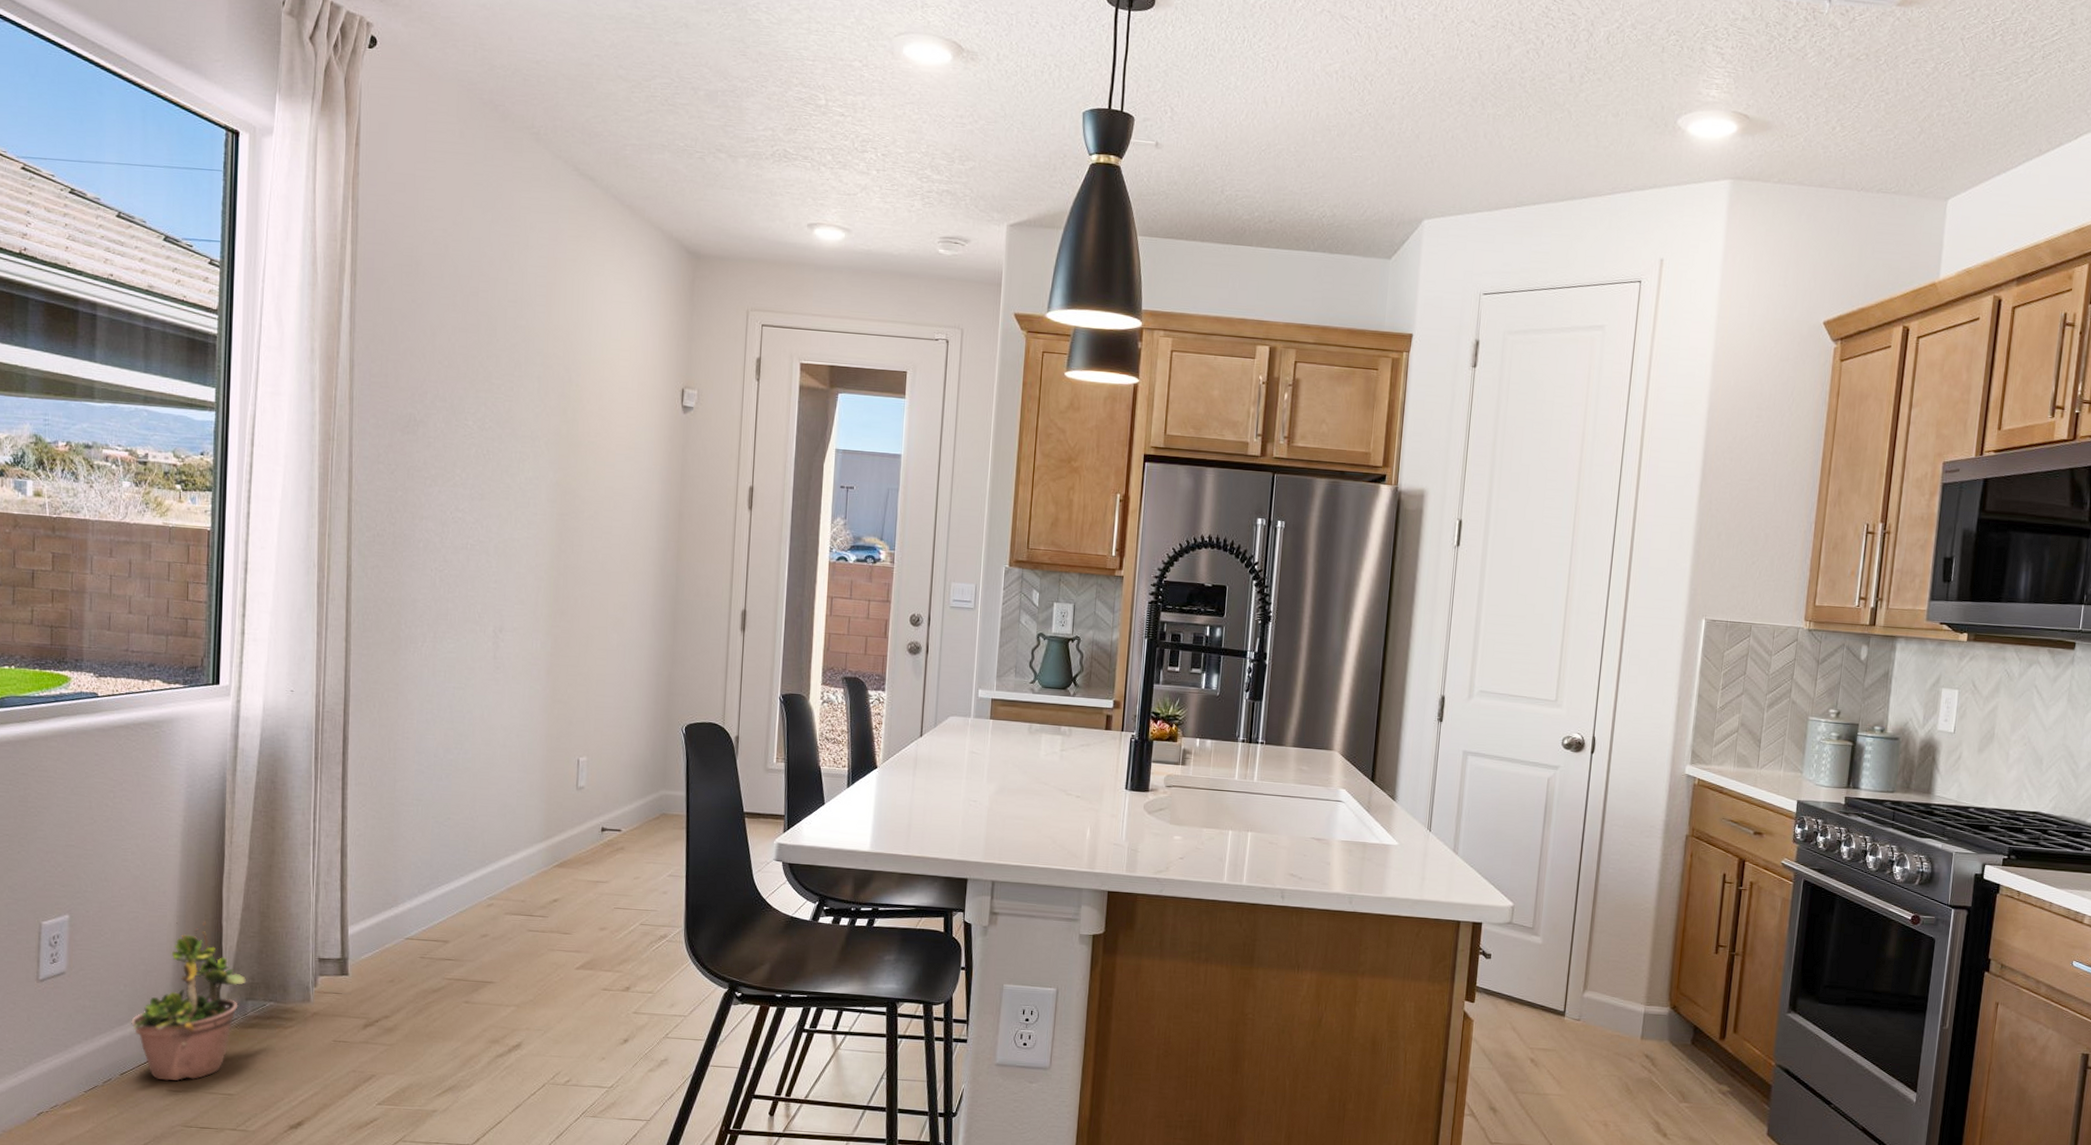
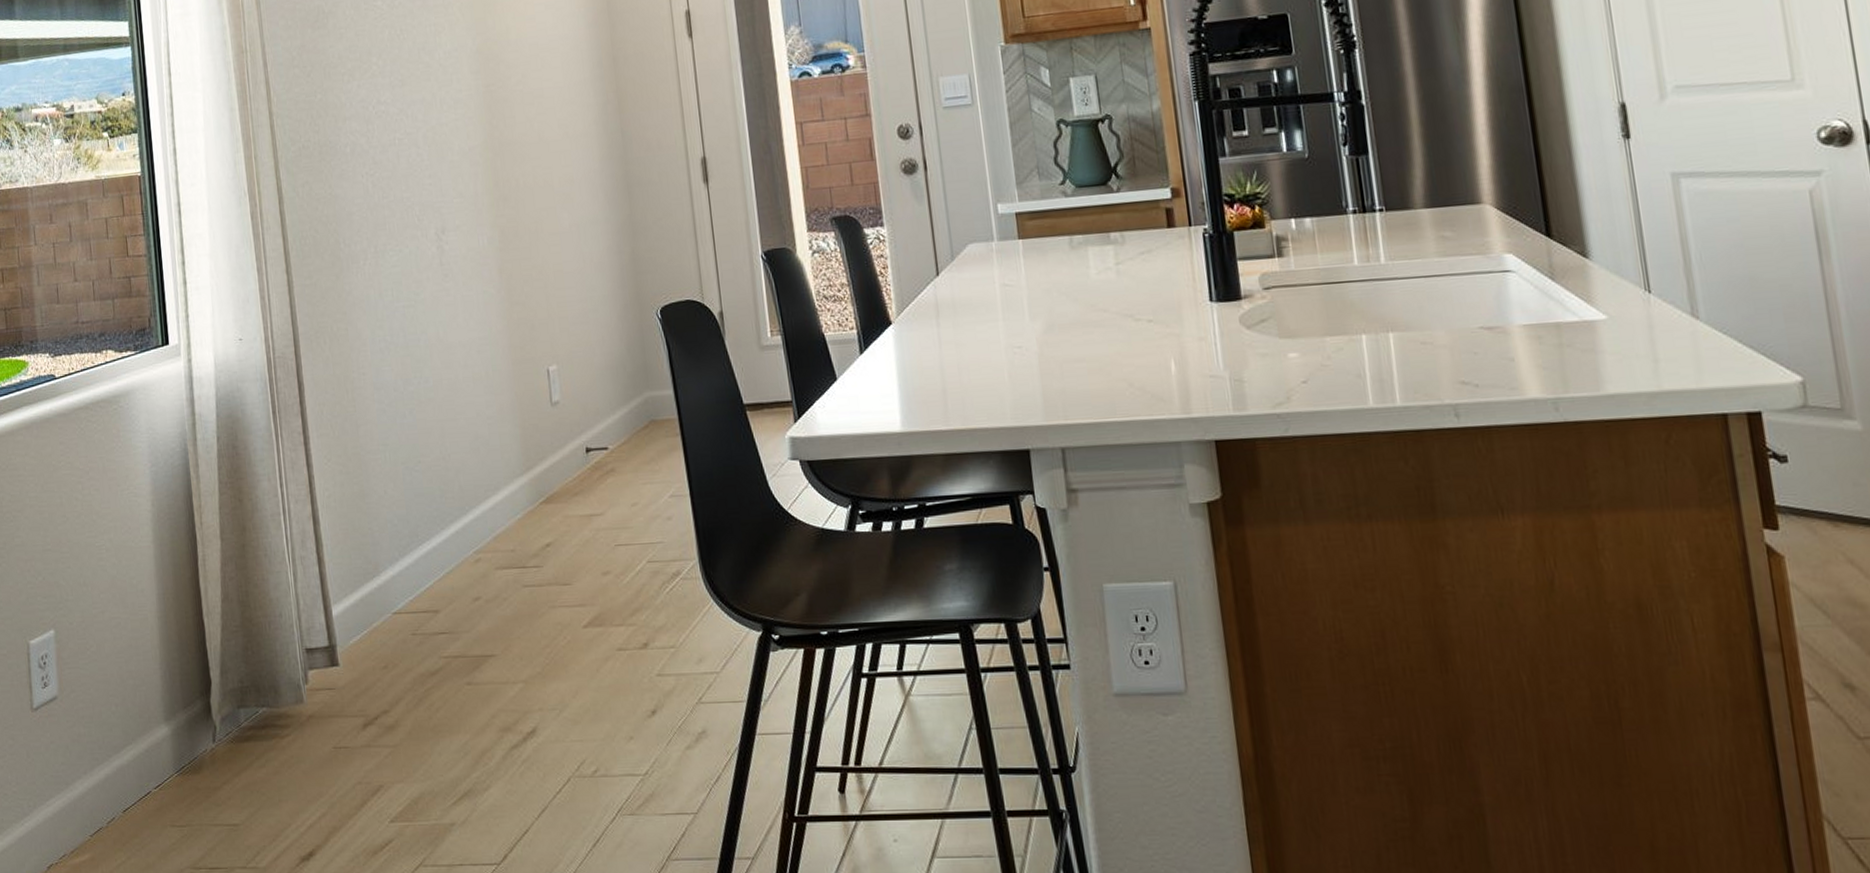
potted plant: present [131,921,247,1081] -> none [127,619,236,815]

